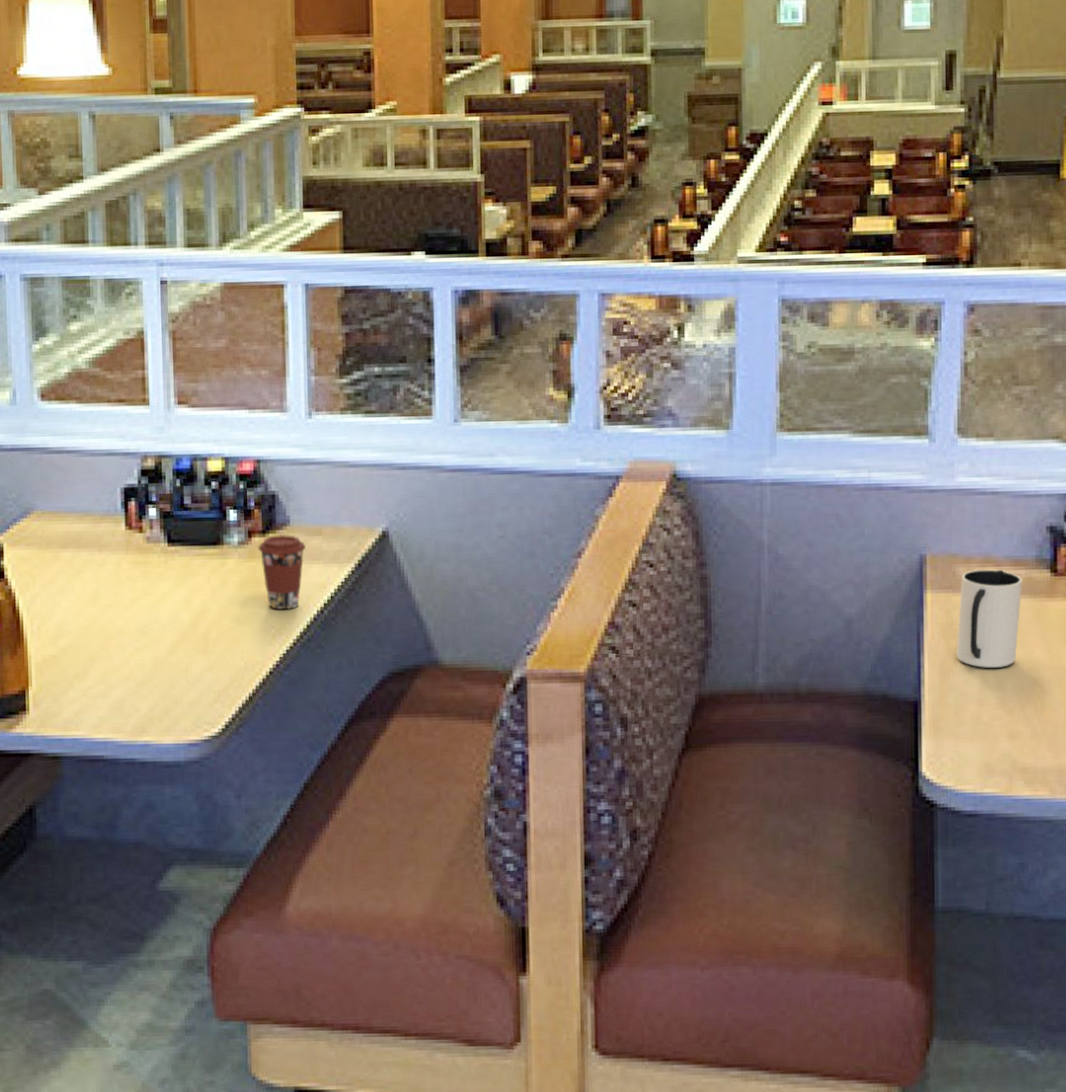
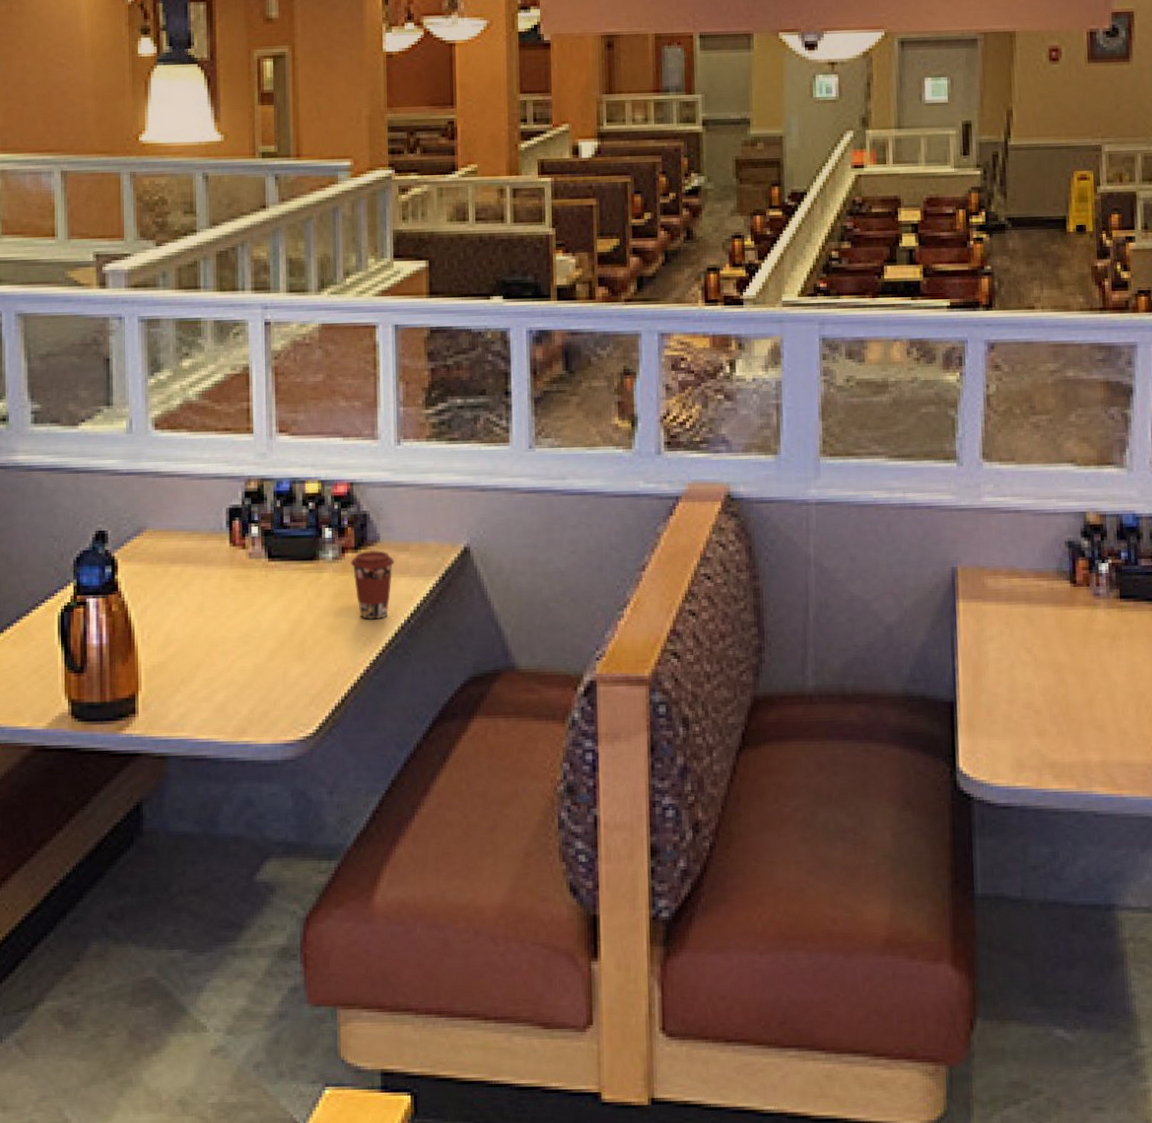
mug: present [956,569,1022,668] -> none [987,580,1045,671]

